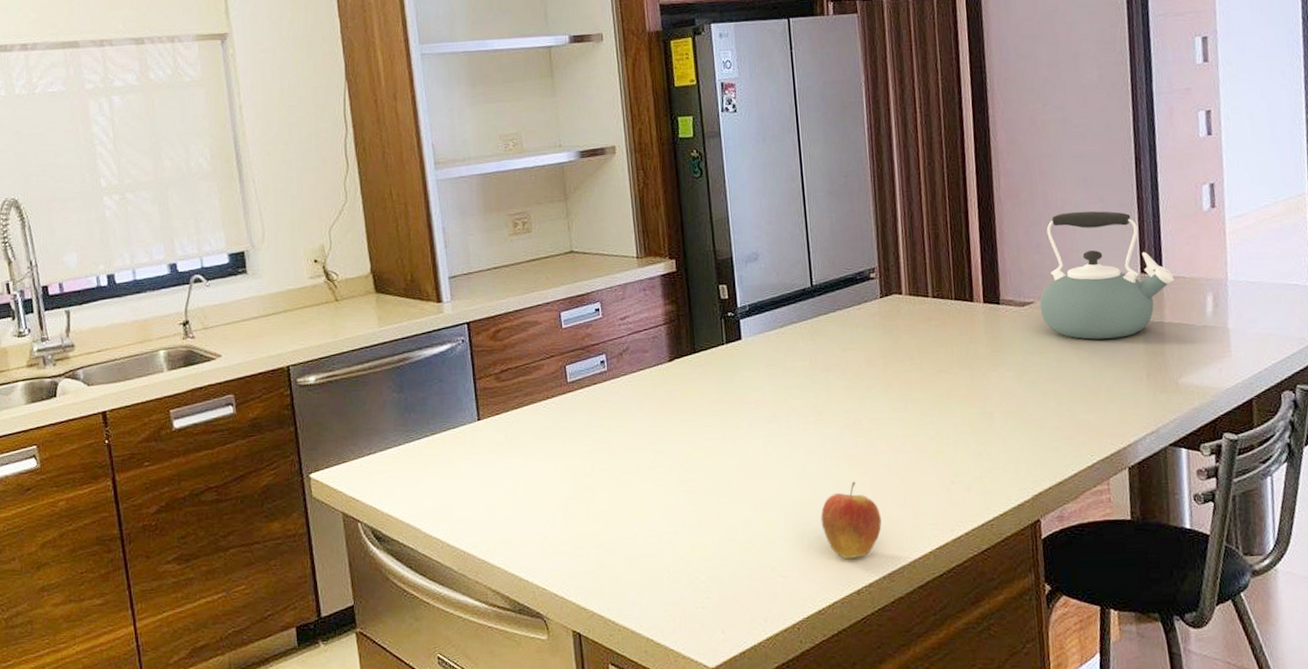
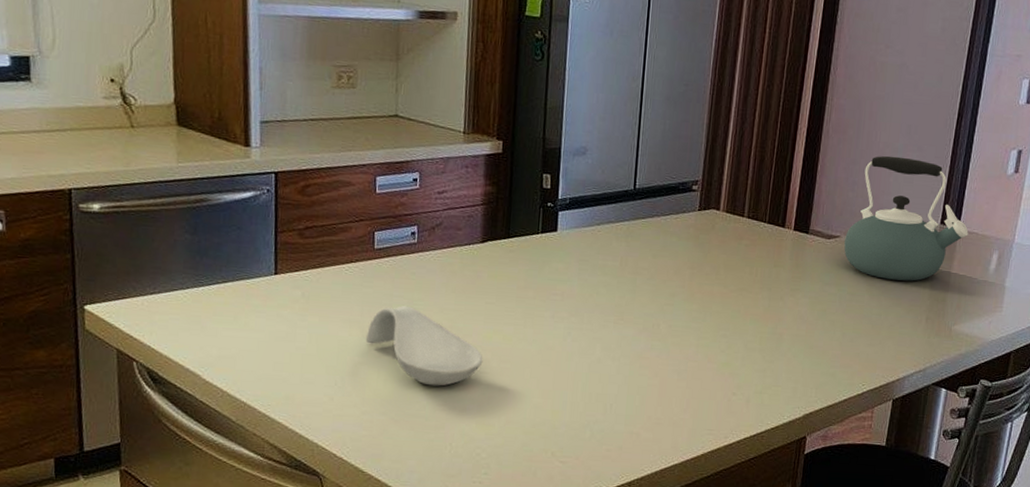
spoon rest: none [570,434,688,512] -> present [365,306,483,386]
fruit: present [820,481,882,560] -> none [605,381,663,453]

